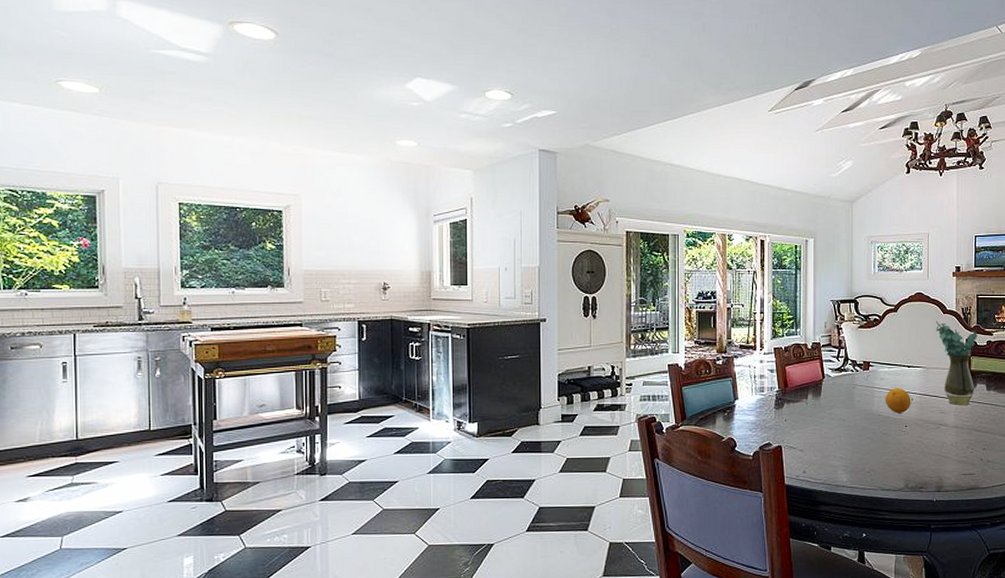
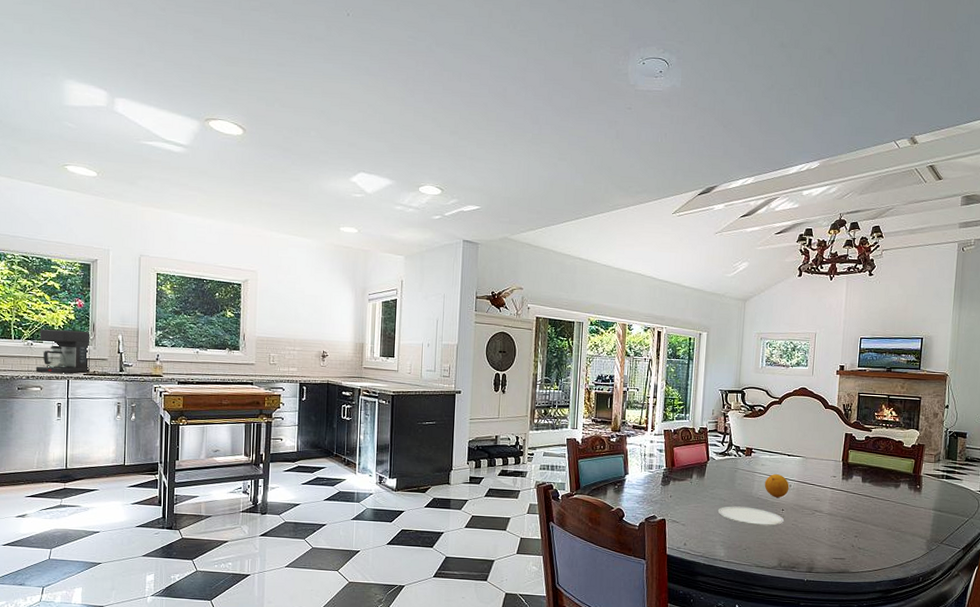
coffee maker: none [32,275,101,327] -> present [35,328,90,374]
plate: none [837,425,907,446] -> present [717,506,784,526]
vase: present [936,321,978,405] -> none [817,415,857,494]

